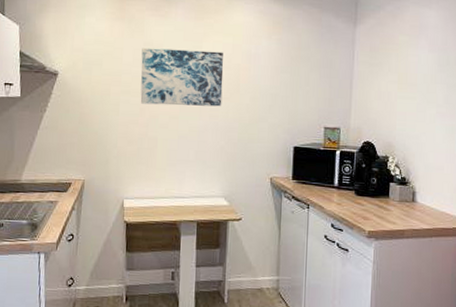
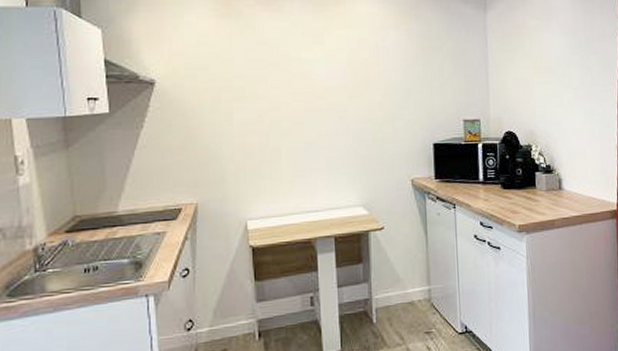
wall art: present [140,47,224,107] -> none [255,46,351,110]

